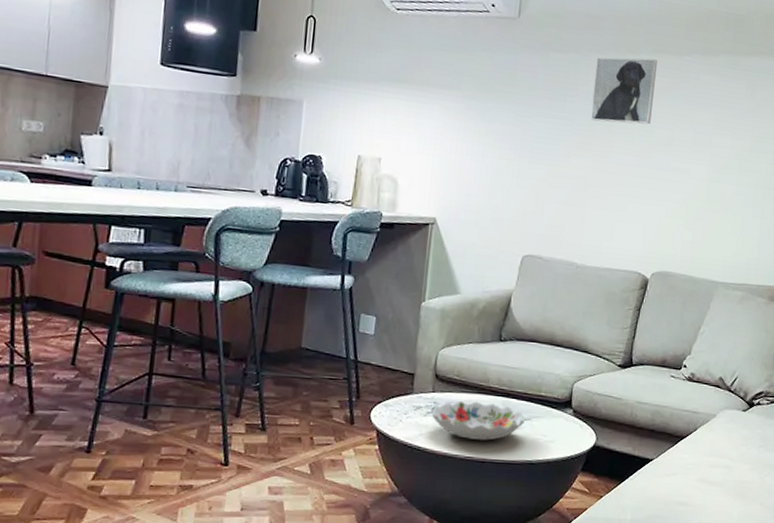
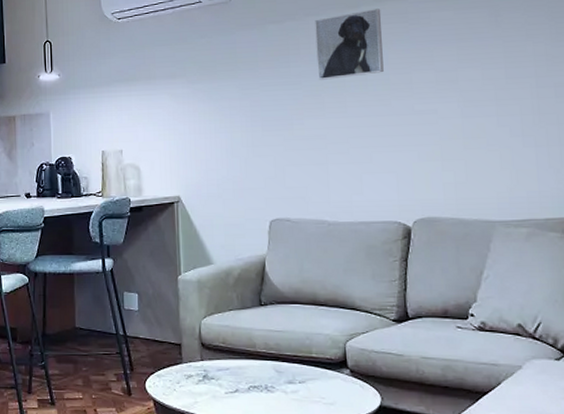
decorative bowl: present [431,400,525,441] -> none [203,367,299,406]

